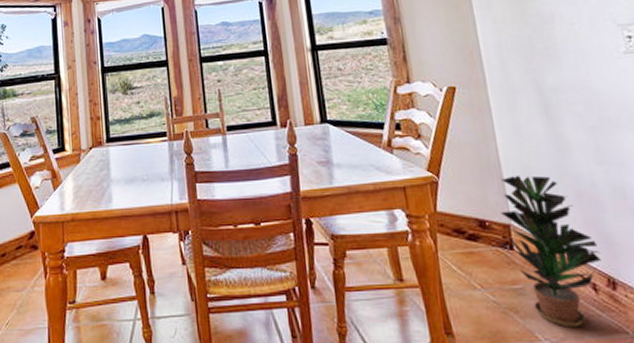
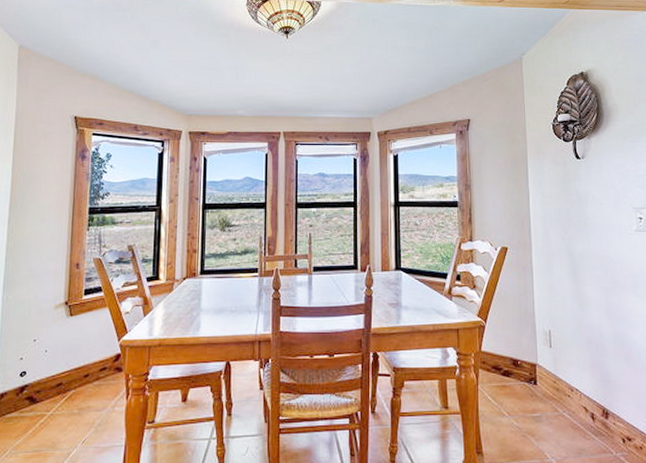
potted plant: present [498,175,601,328] -> none [526,323,600,448]

